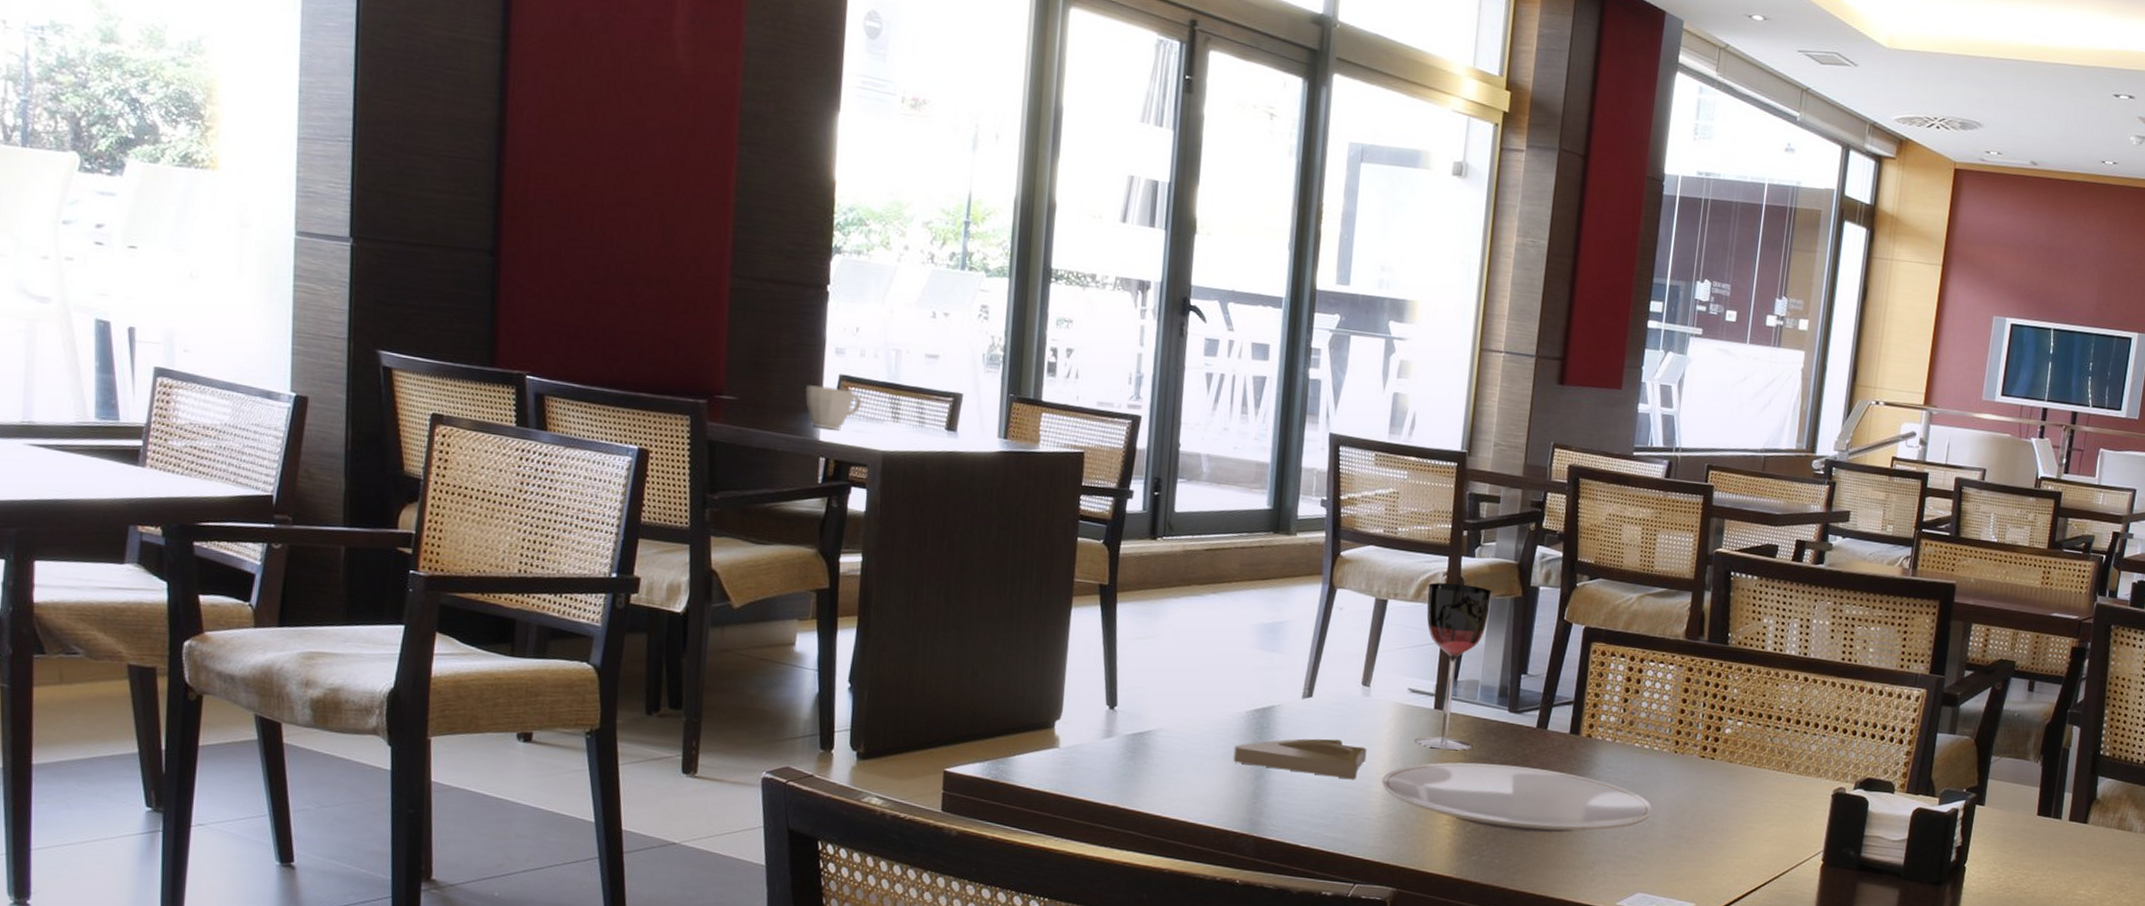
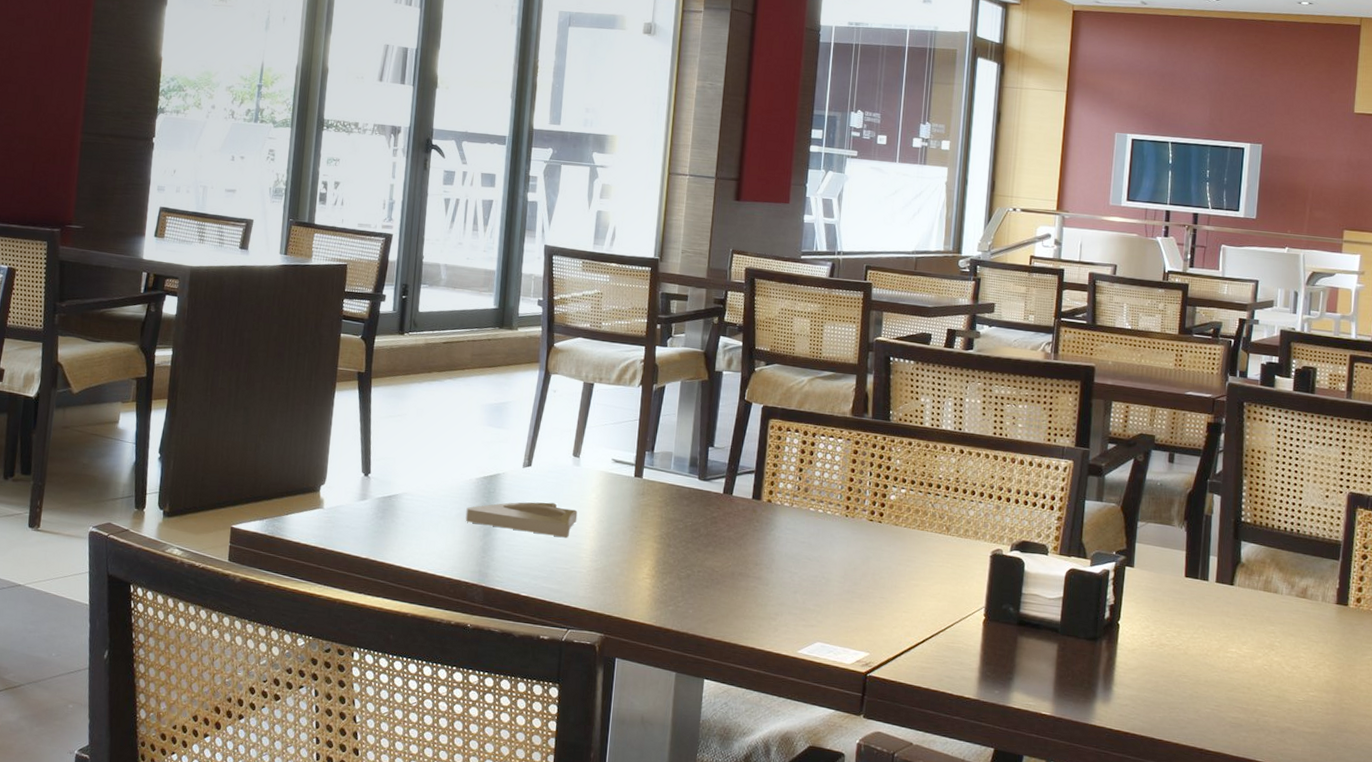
cup: present [805,385,862,429] -> none [134,215,176,250]
plate: present [1382,762,1653,833] -> none [590,523,828,587]
wineglass: present [1414,582,1492,750] -> none [618,368,682,513]

